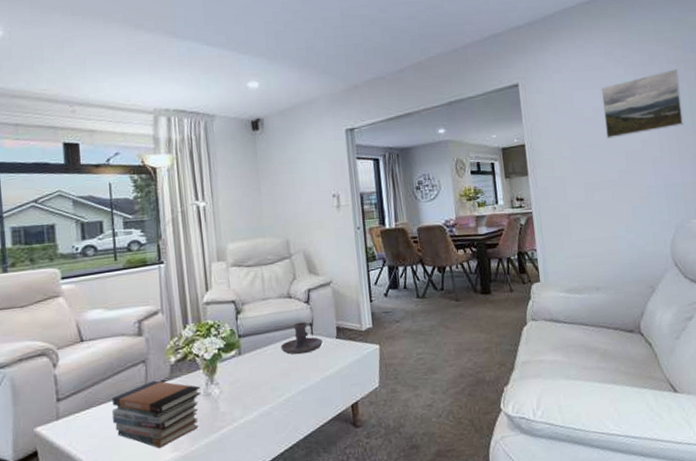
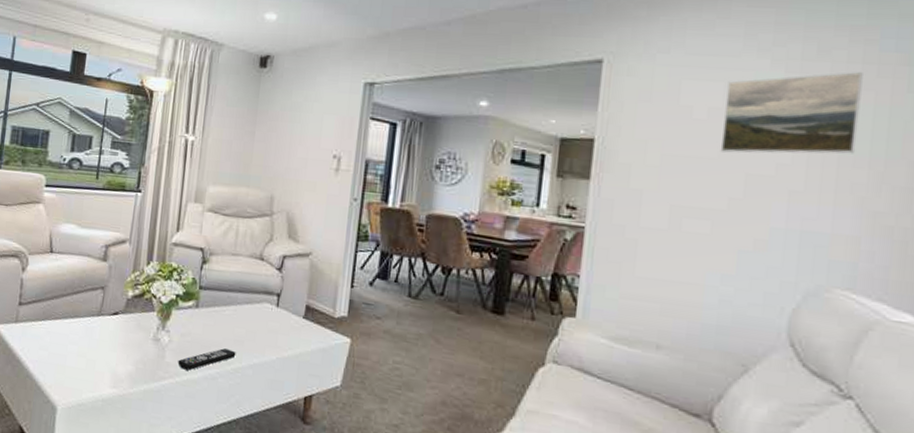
book stack: present [111,380,201,448] -> none [63,310,151,380]
remote control: none [232,383,285,414] -> present [177,348,236,371]
candle holder: present [280,322,323,355] -> none [240,289,287,326]

